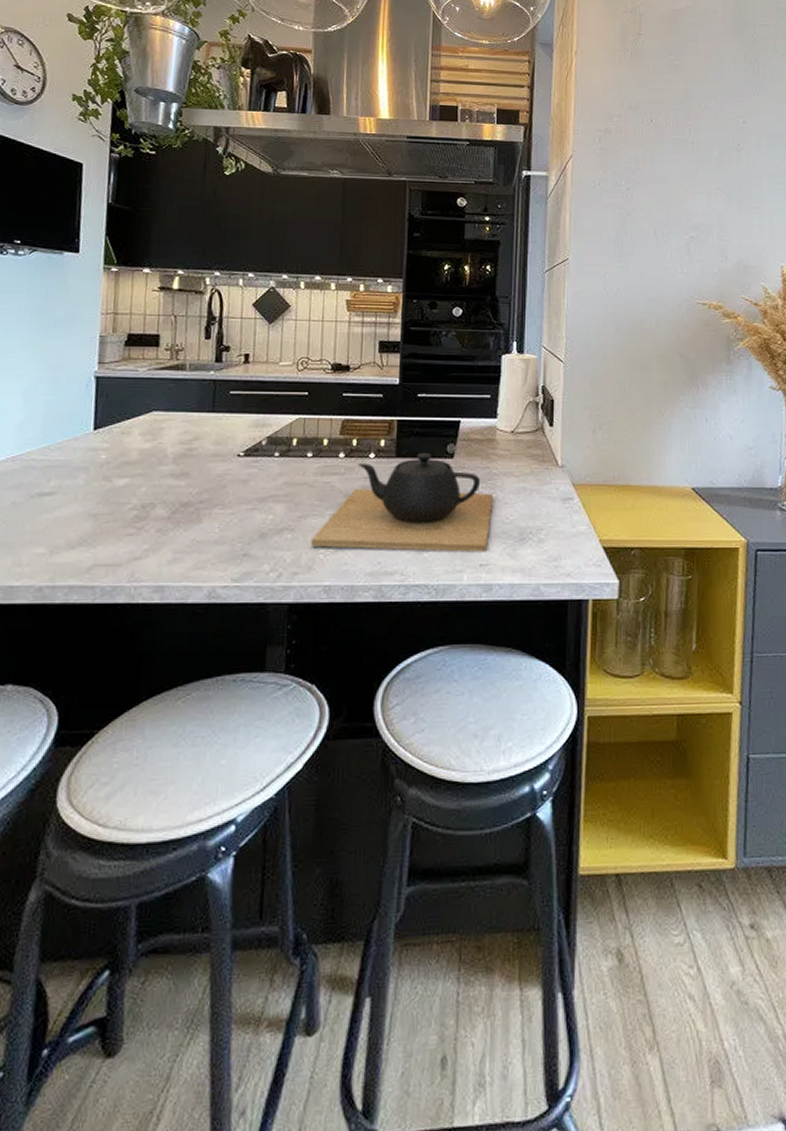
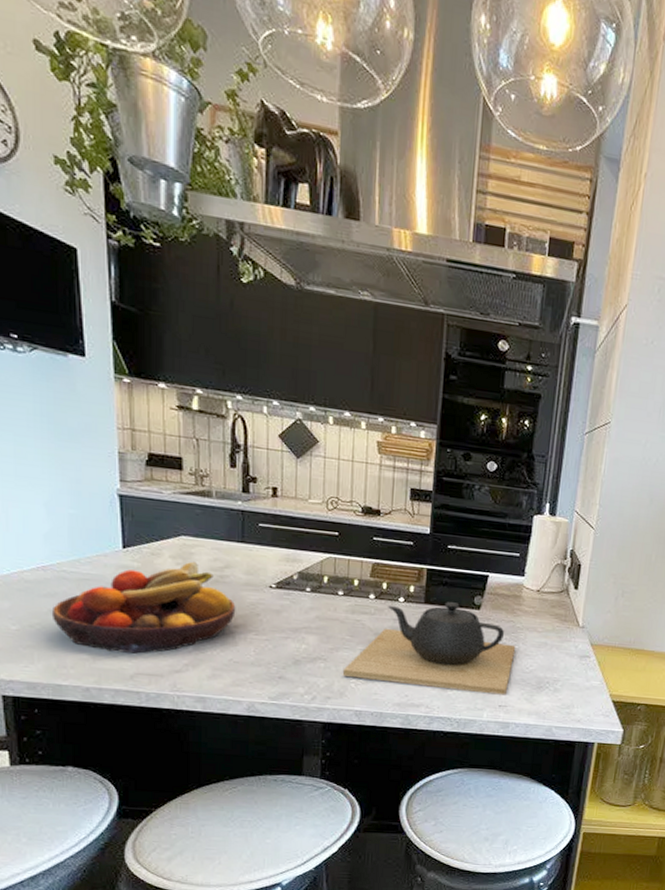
fruit bowl: none [14,436,203,543] -> present [51,561,236,654]

